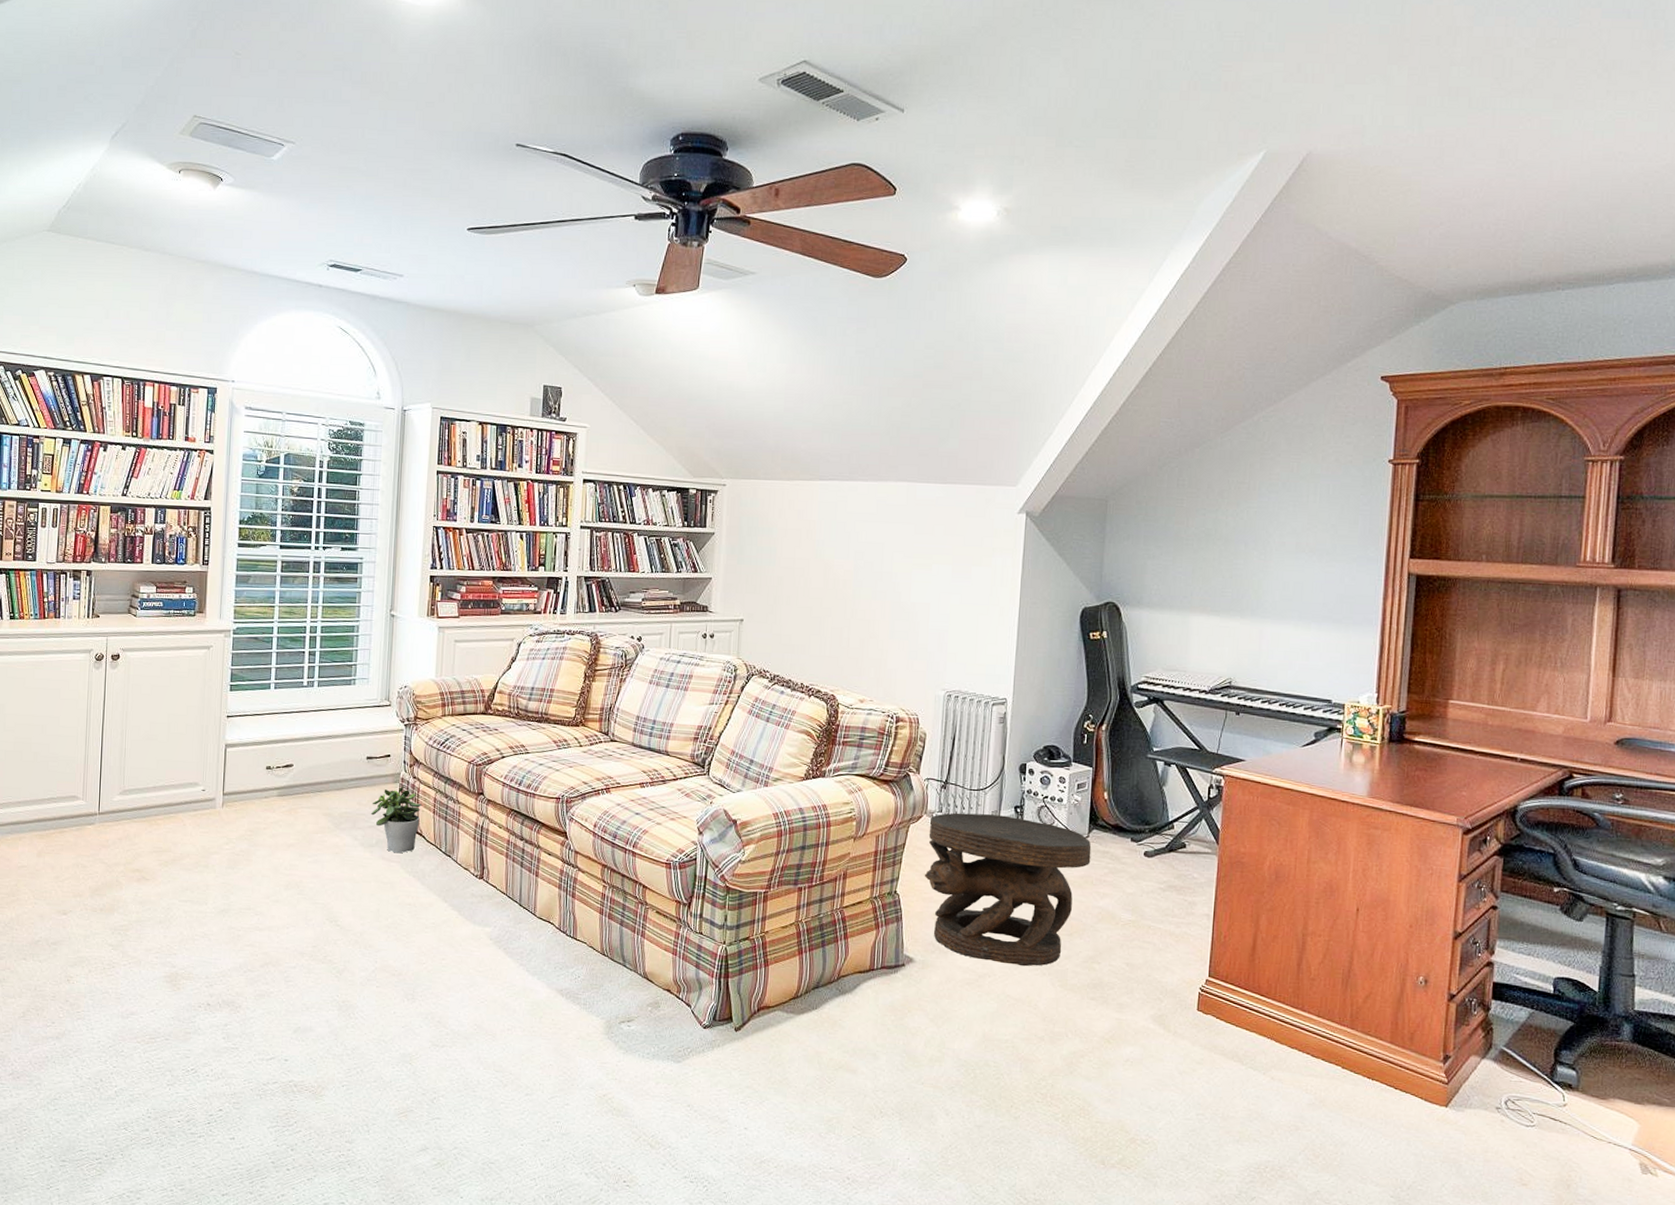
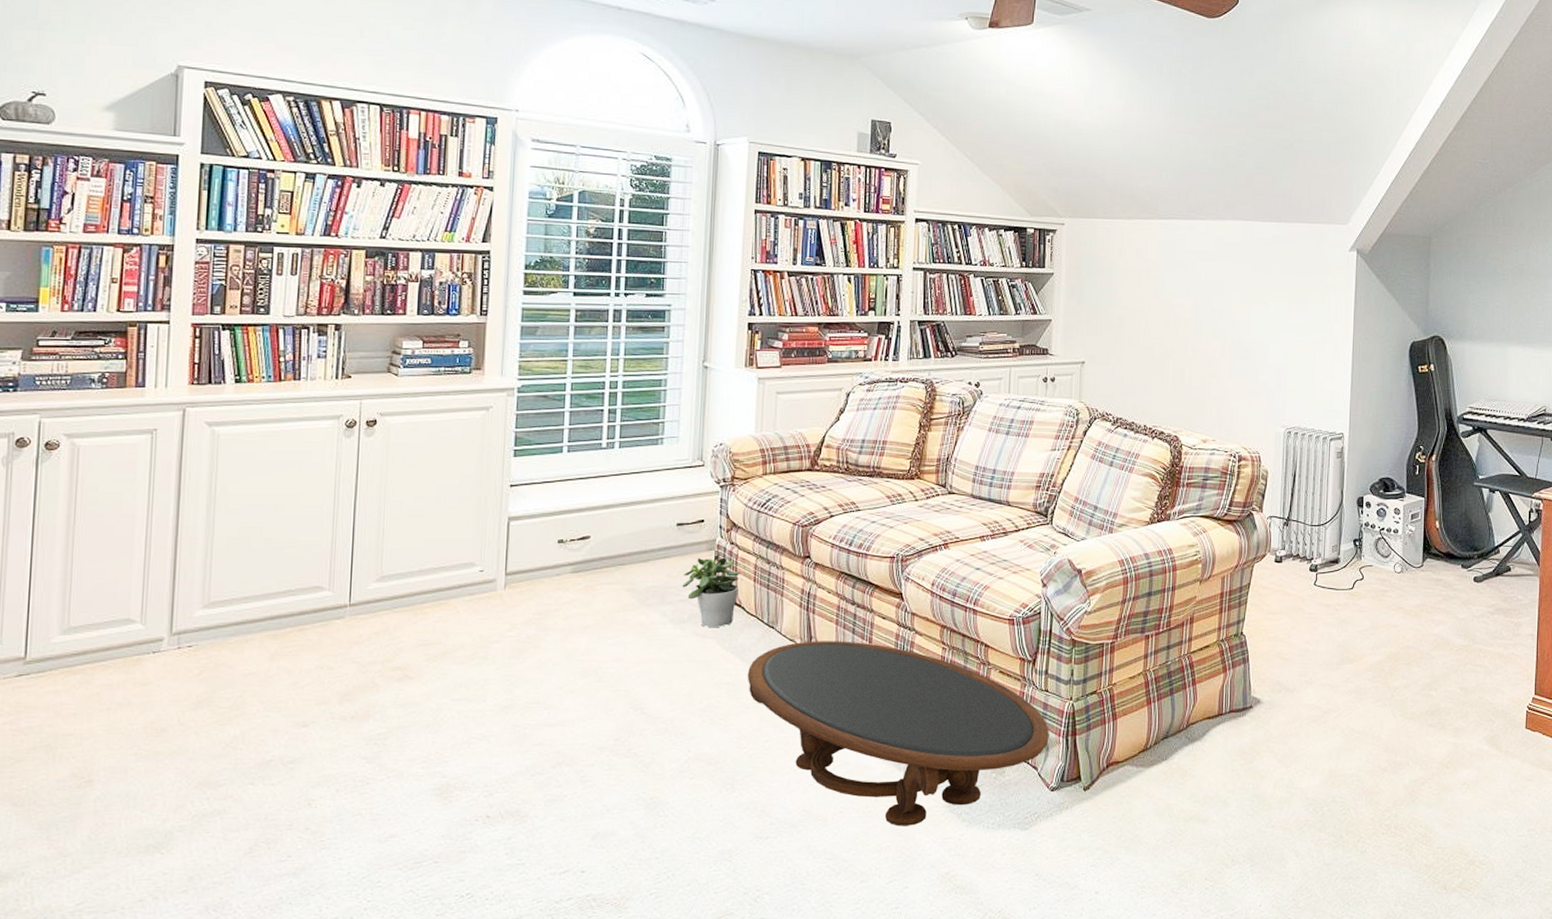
coffee table: none [426,871,703,1049] -> present [747,641,1049,826]
carved stool: present [924,812,1092,967] -> none [1269,549,1426,699]

